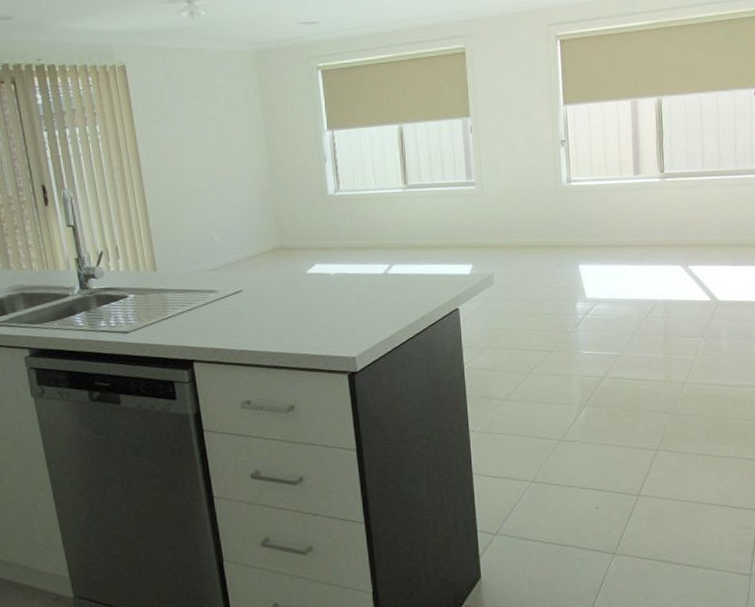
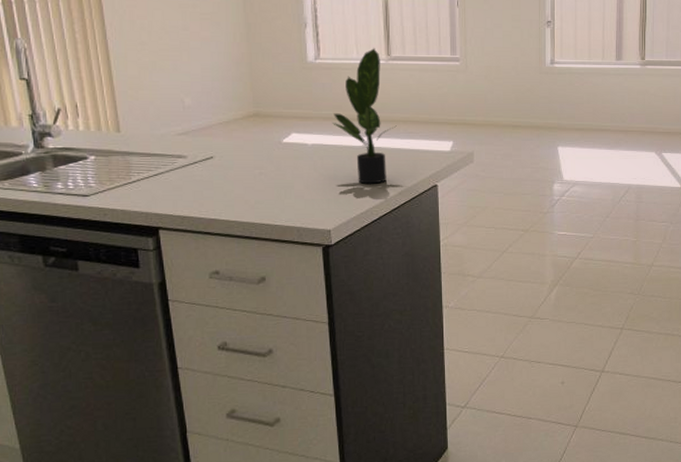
potted plant: none [354,177,416,311] -> present [333,47,397,184]

